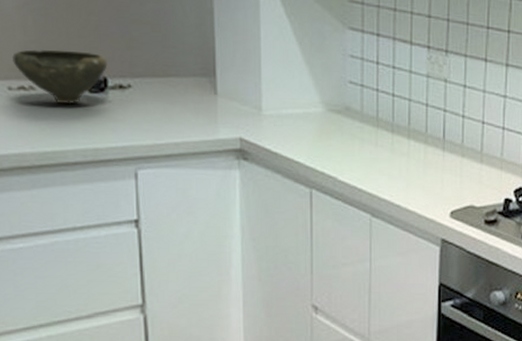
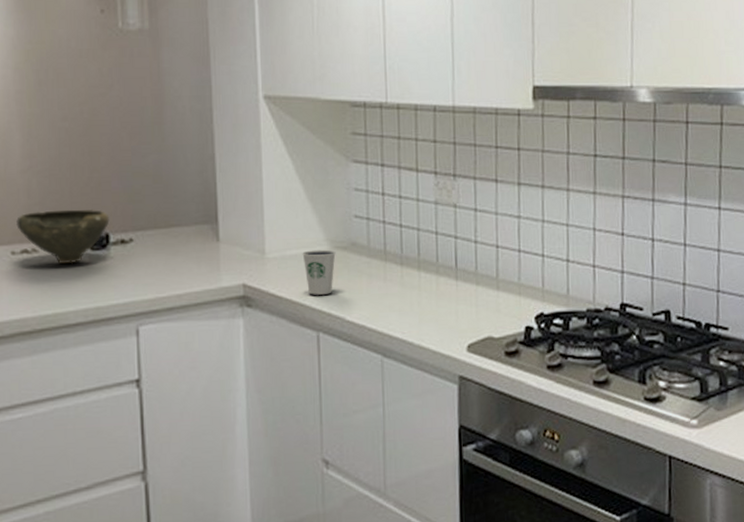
dixie cup: none [298,111,330,154] -> present [302,249,336,295]

